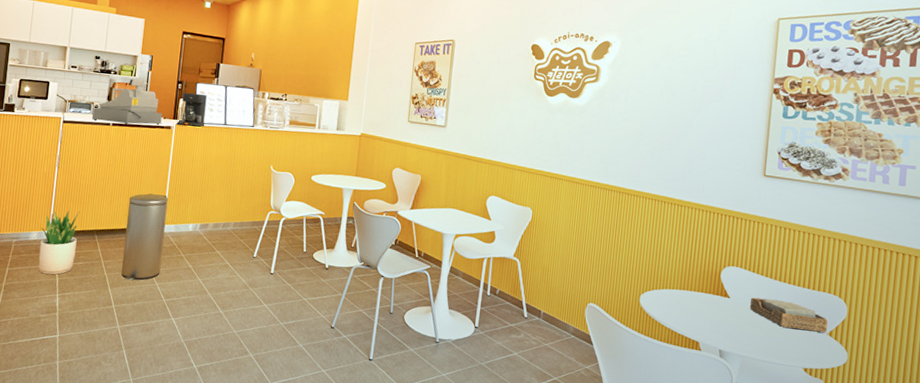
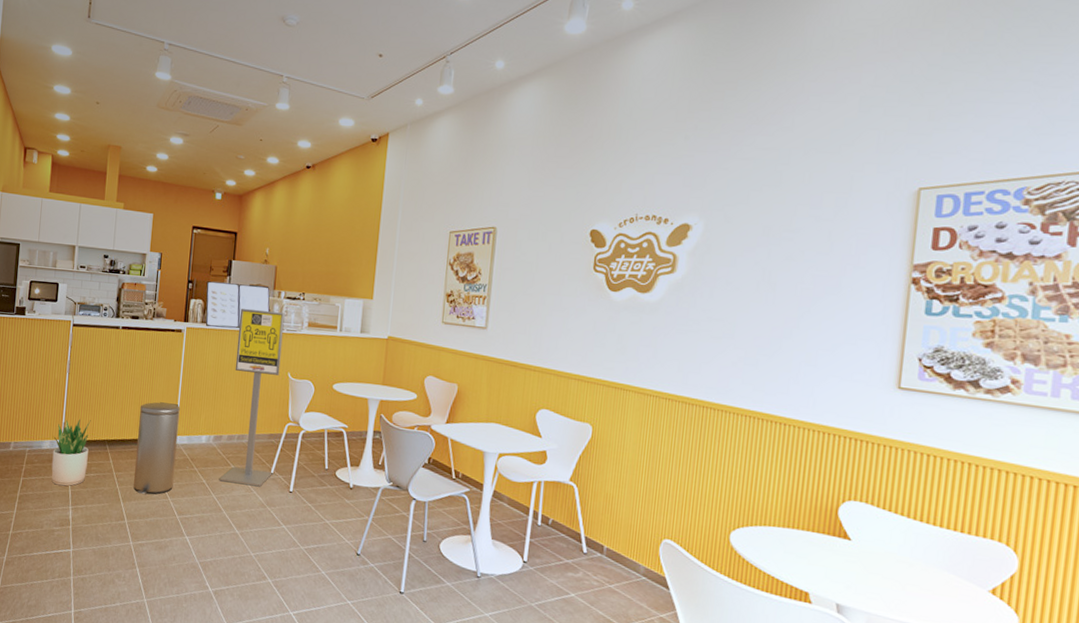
cash register: present [91,79,162,126] -> none [101,278,173,329]
coffee maker: present [176,92,207,128] -> none [187,292,219,331]
sign stand: none [204,108,269,270] -> present [219,309,285,487]
napkin holder: present [749,297,828,333] -> none [878,540,990,590]

